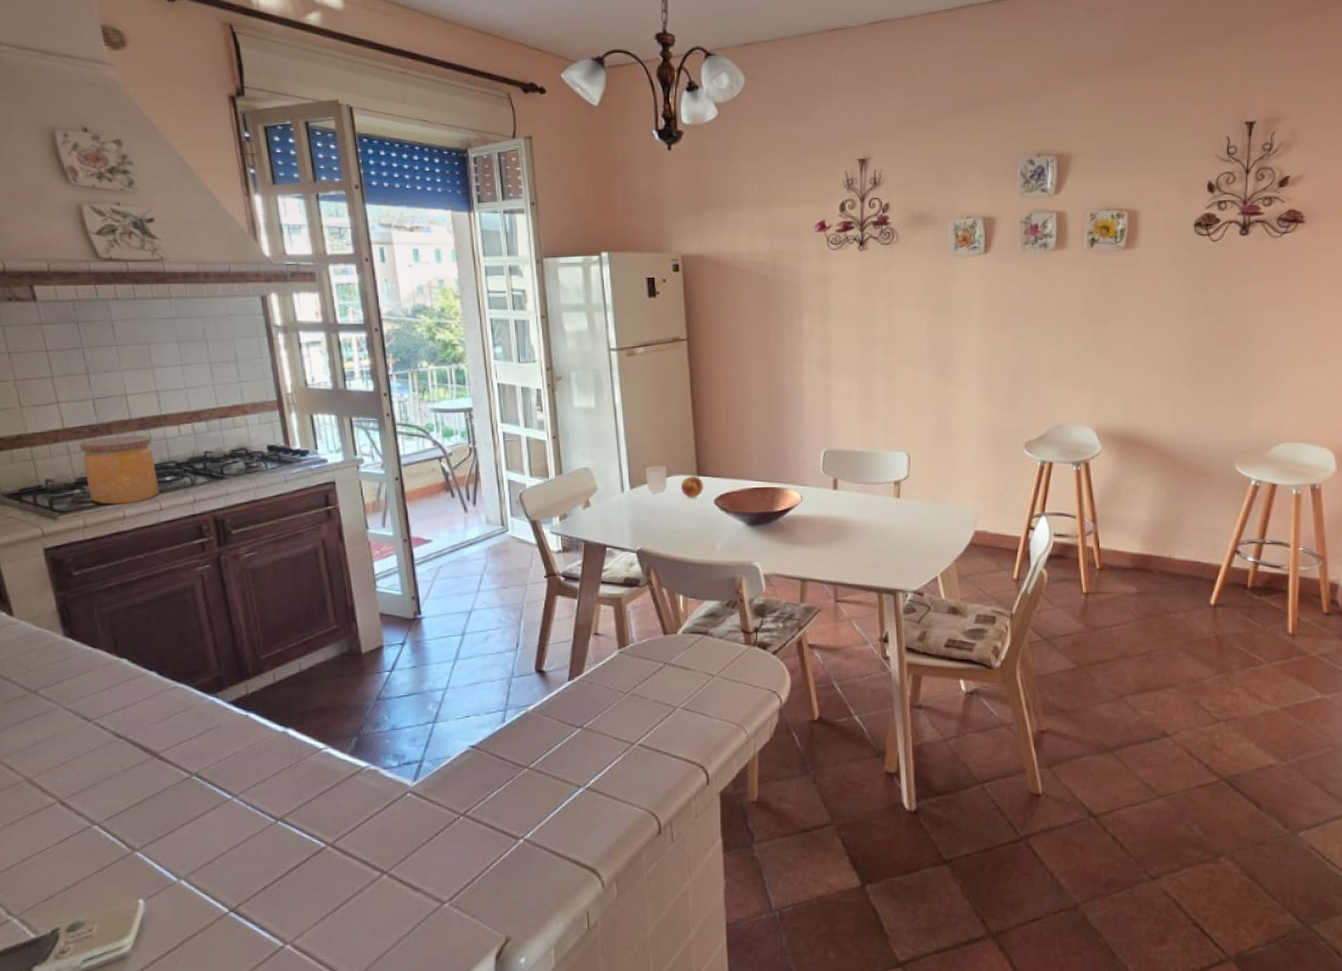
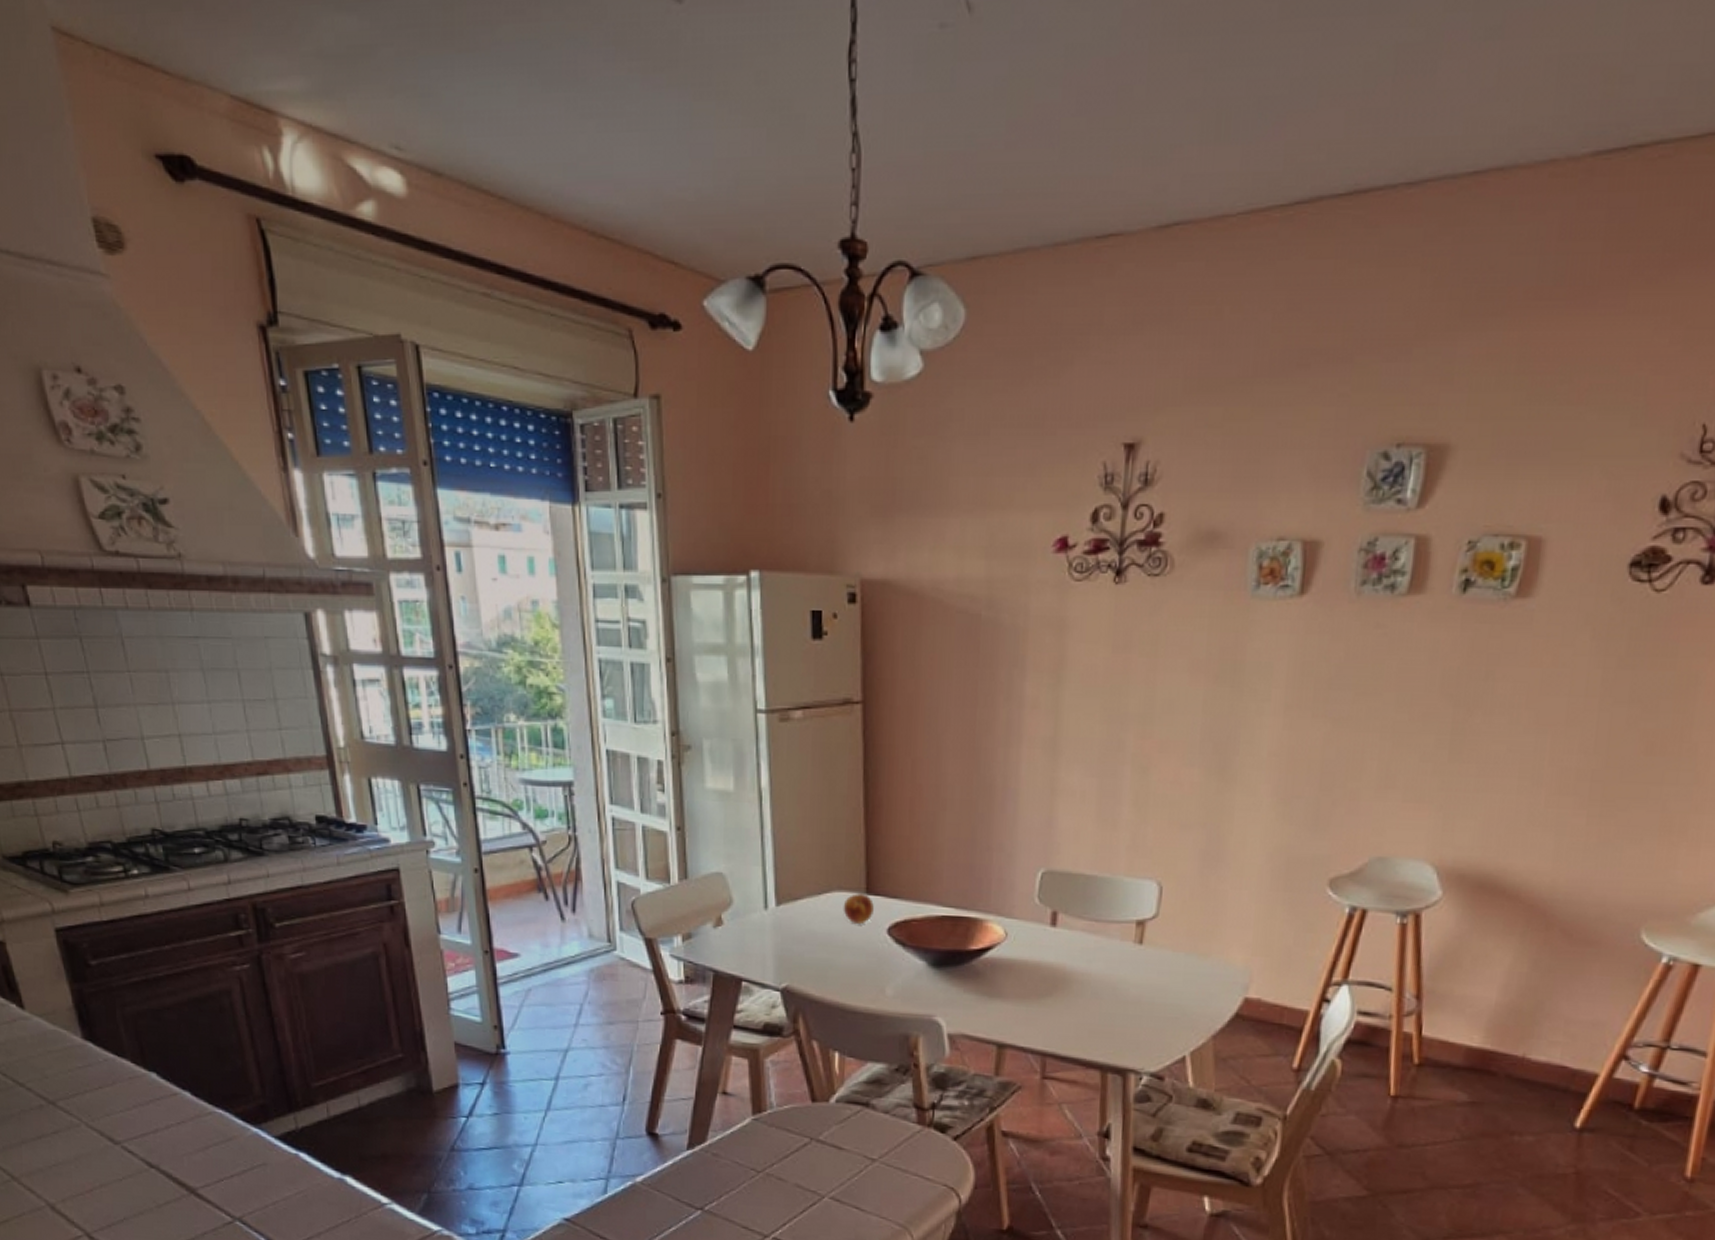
jar: present [80,435,159,506] -> none [90,790,187,881]
cup: present [646,466,668,495] -> none [797,876,827,916]

